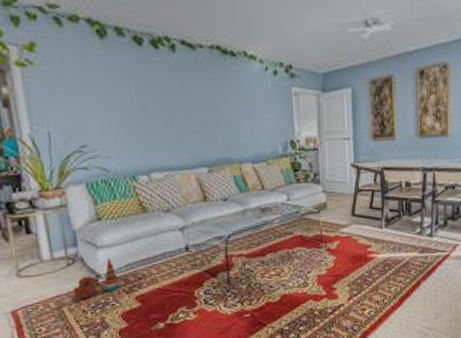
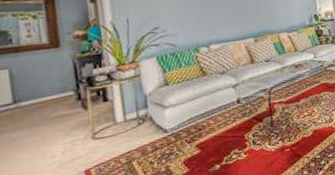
stacking toy: present [73,258,119,303] -> none [142,115,182,156]

